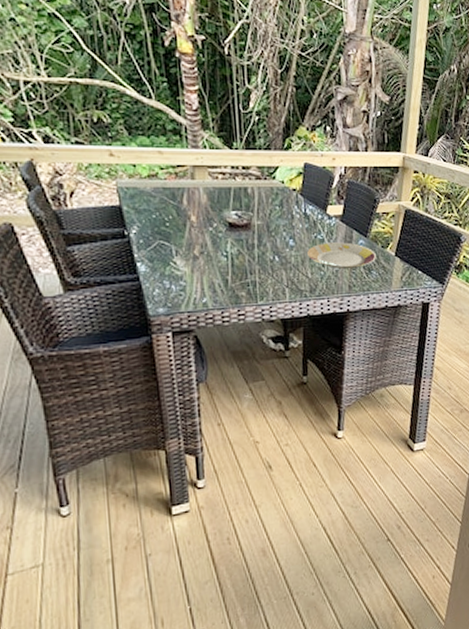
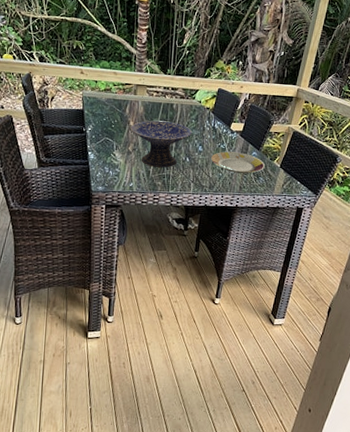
decorative bowl: none [192,211,279,273] -> present [130,120,193,168]

